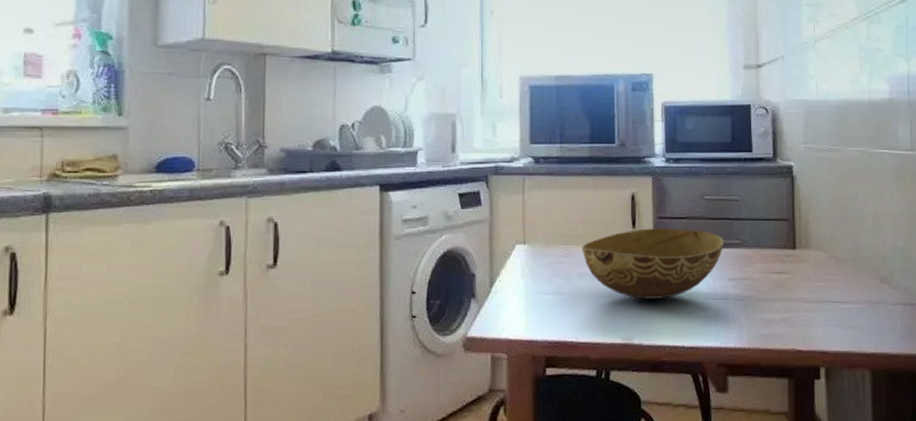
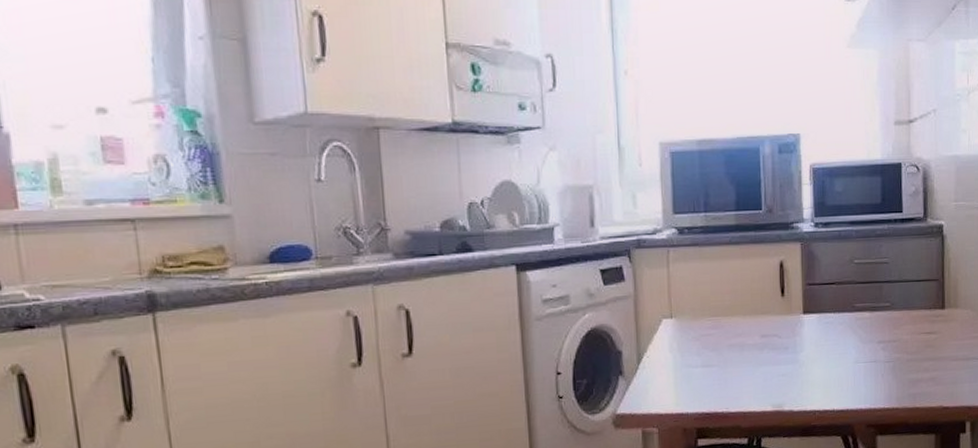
bowl: present [582,228,725,299] -> none [730,294,874,367]

